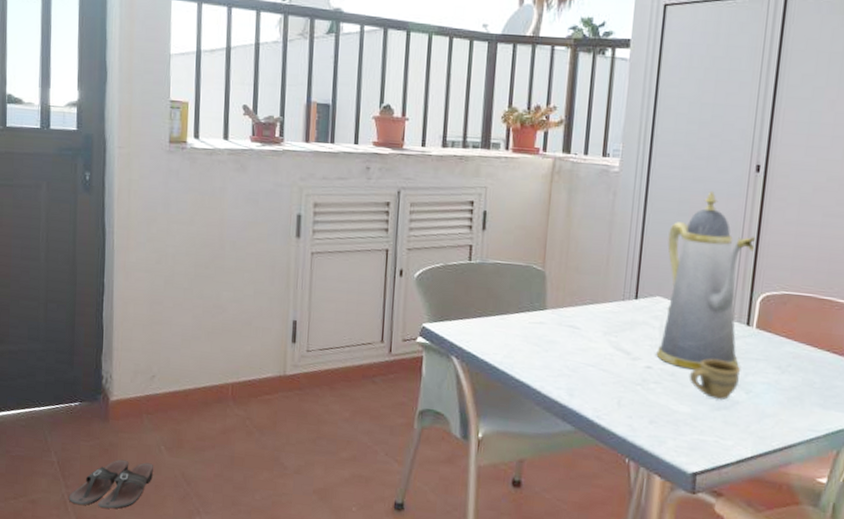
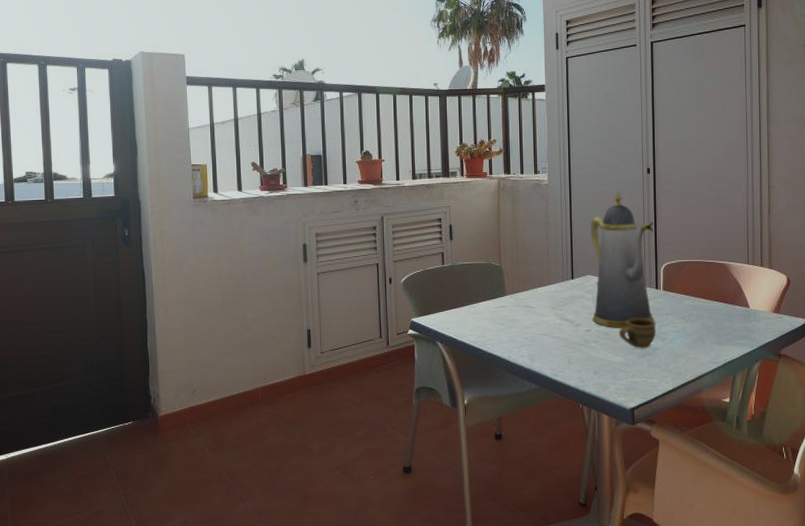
flip-flop: present [69,459,153,509] -> none [128,464,200,509]

